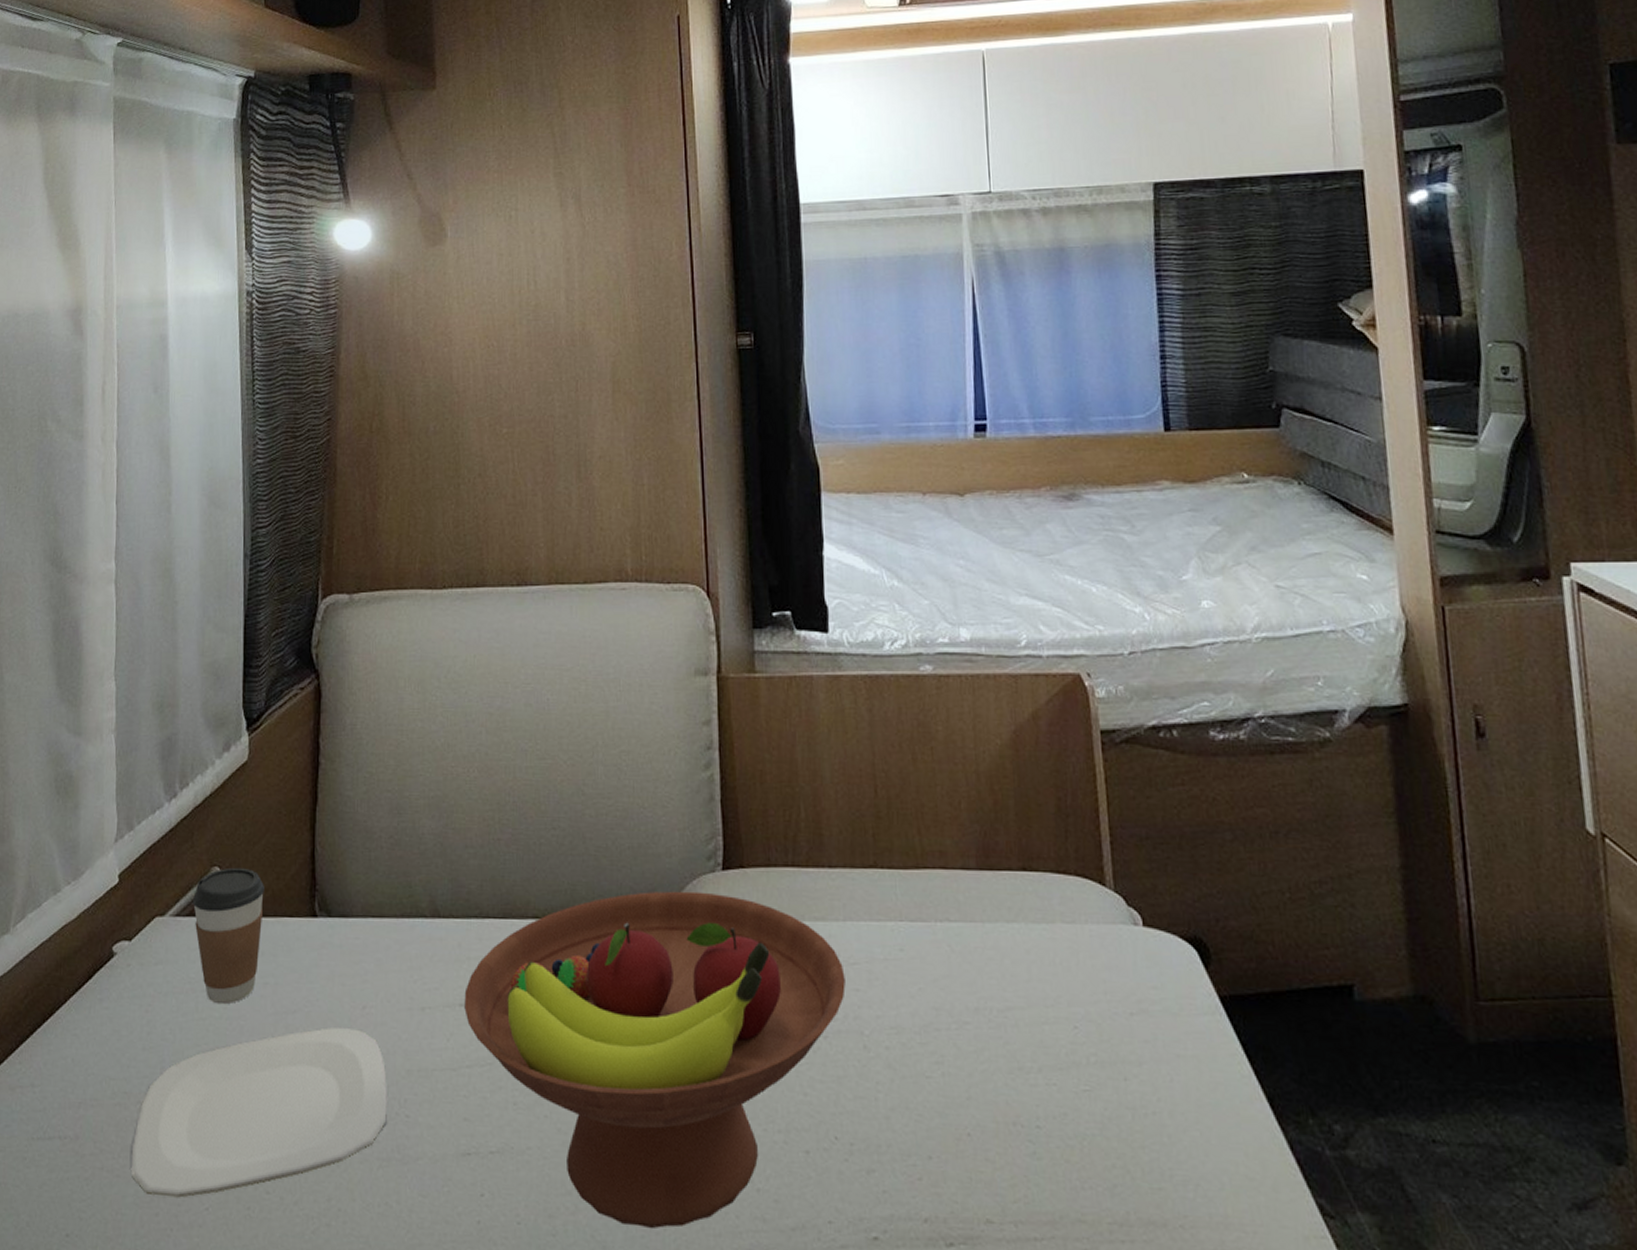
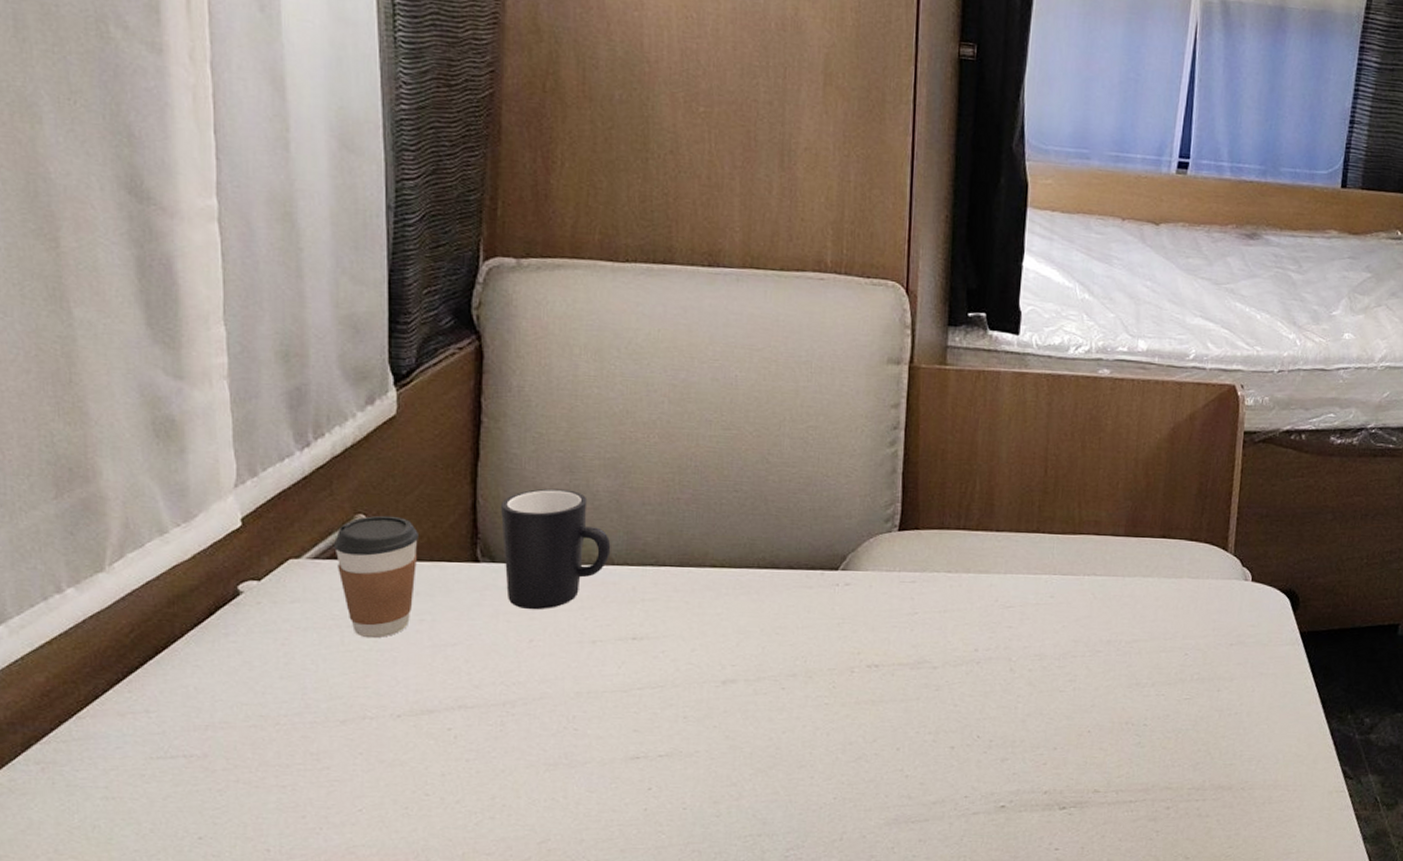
plate: present [131,1028,389,1198] -> none [271,658,556,802]
mug: none [336,833,437,972] -> present [501,488,611,610]
fruit bowl: present [464,891,846,1228] -> none [637,547,1001,807]

